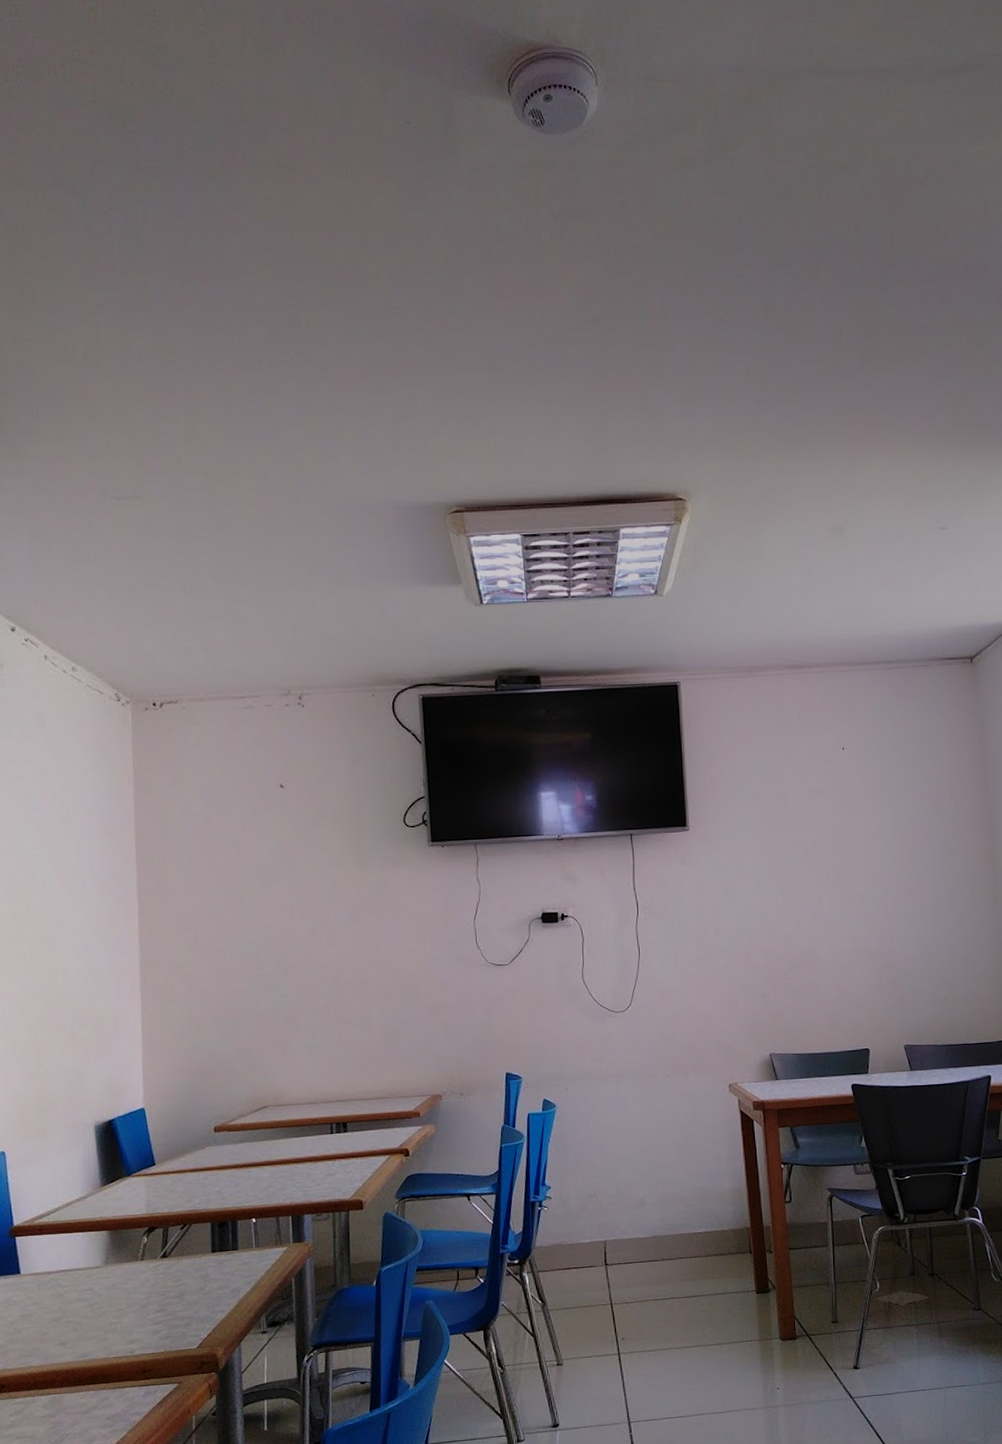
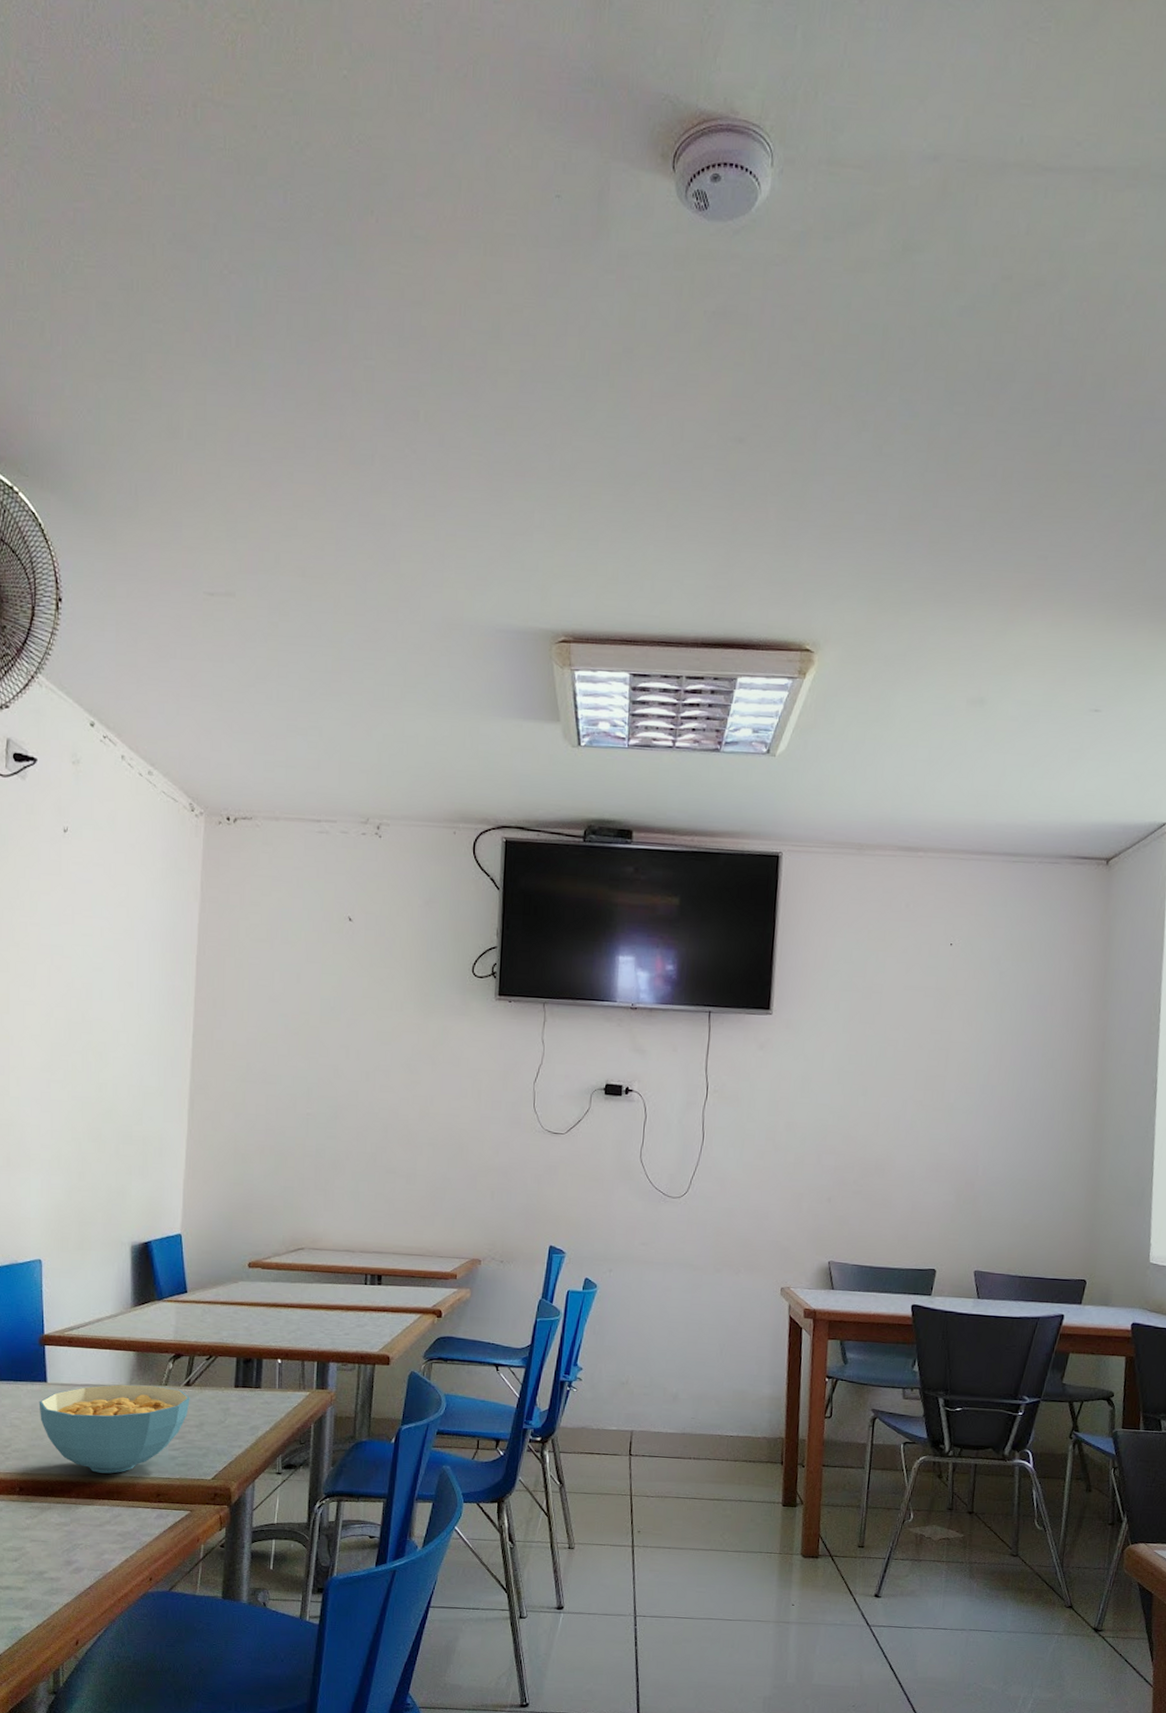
cereal bowl: none [13,1261,168,1359] -> present [39,1384,190,1474]

